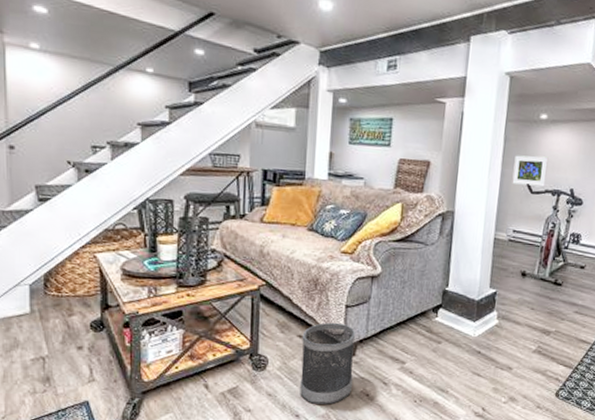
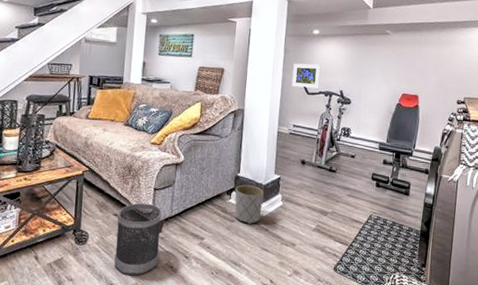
planter: none [441,300,477,346] -> present [234,184,264,224]

